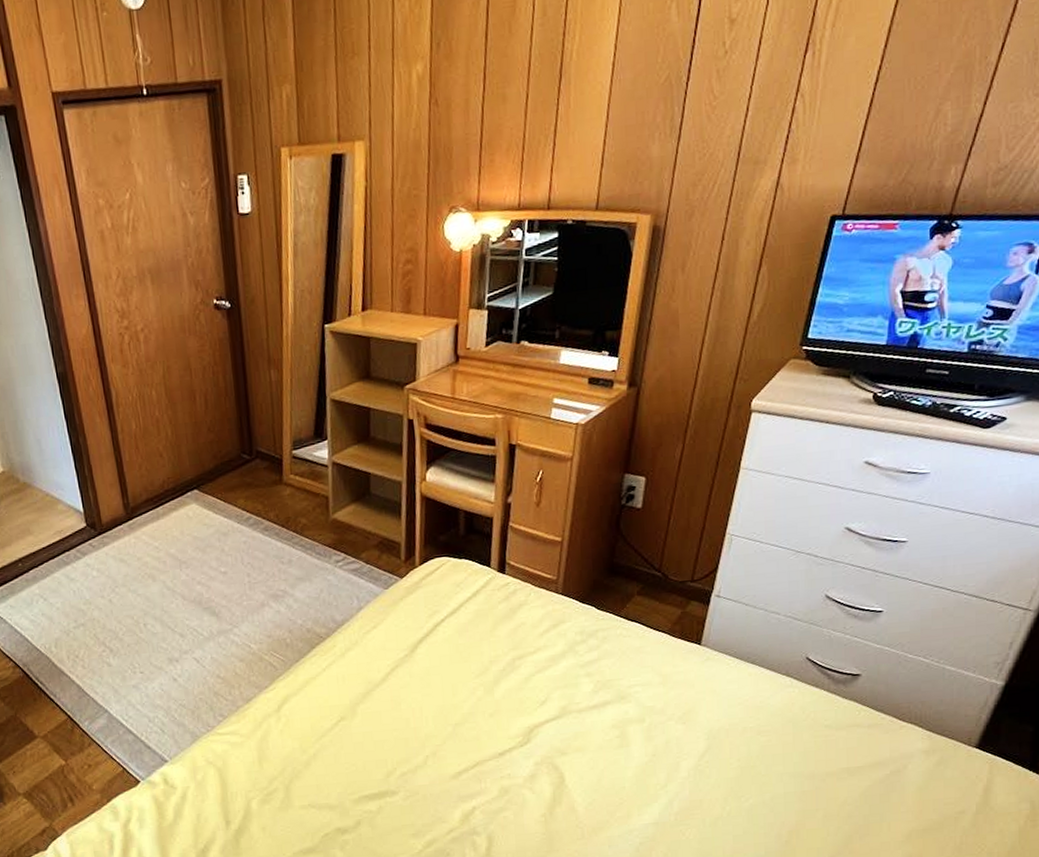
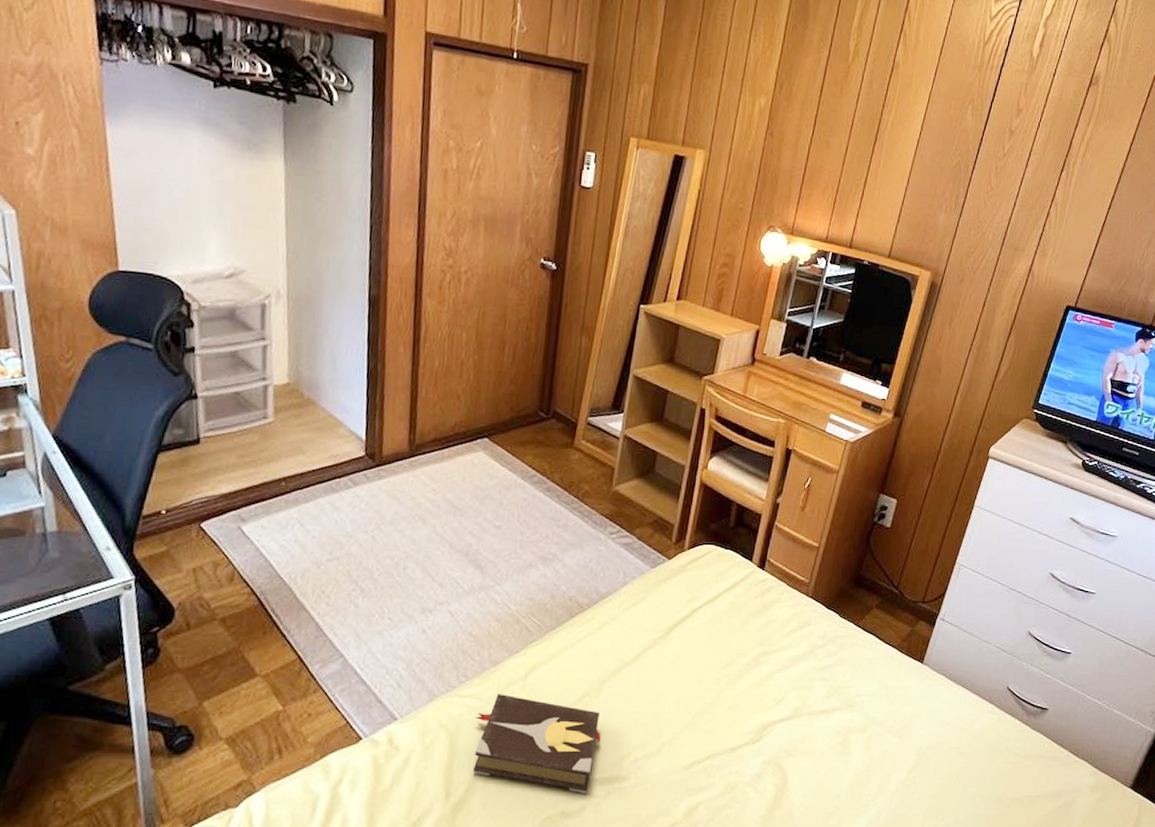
hardback book: none [239,727,364,810] -> present [473,694,601,793]

